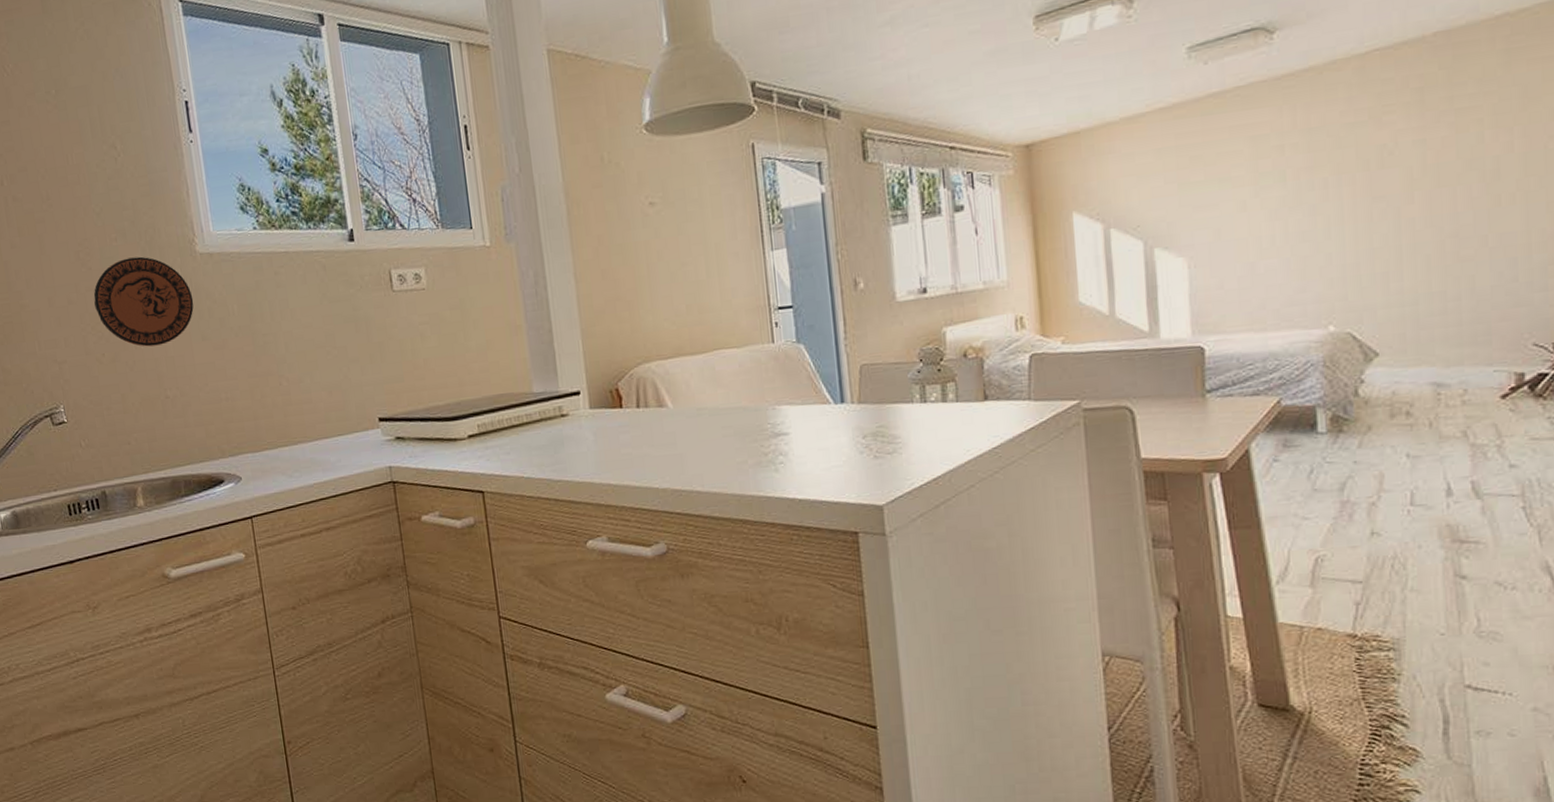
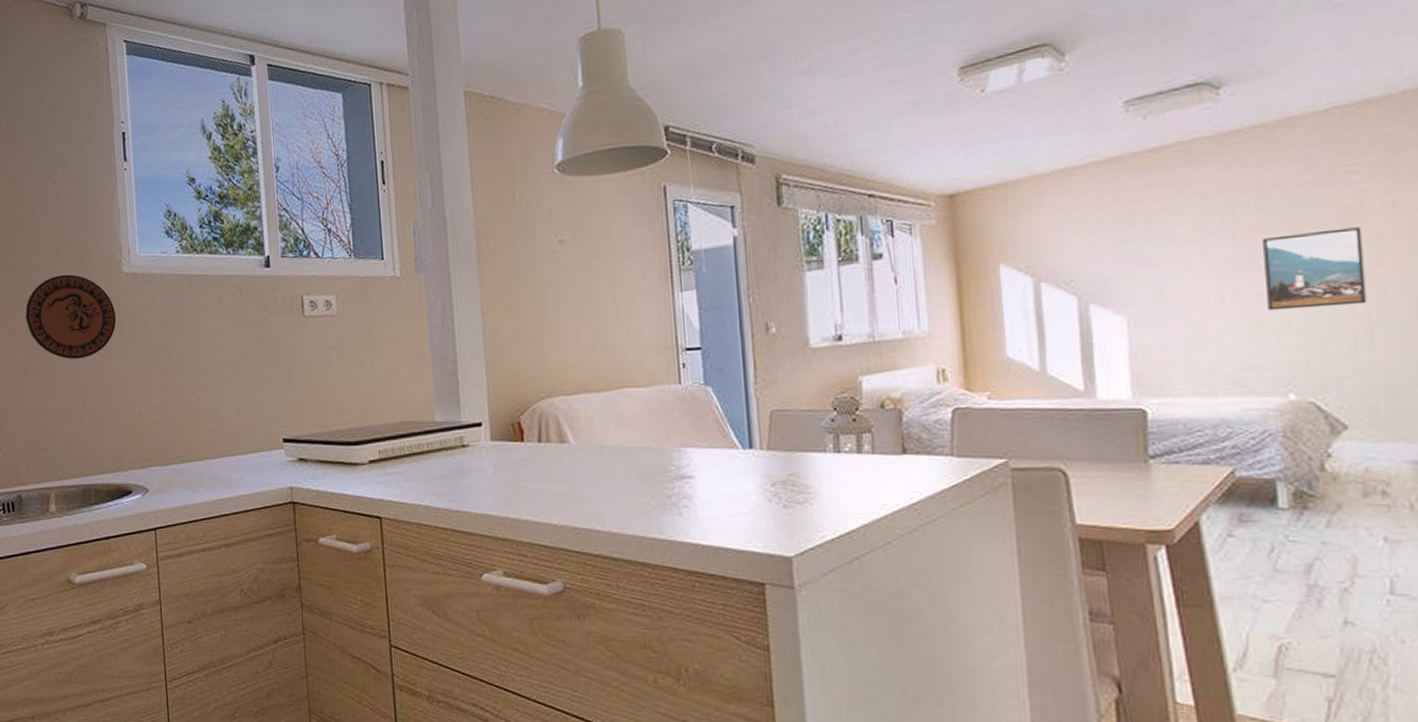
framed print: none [1309,165,1398,248] -> present [1263,227,1367,311]

